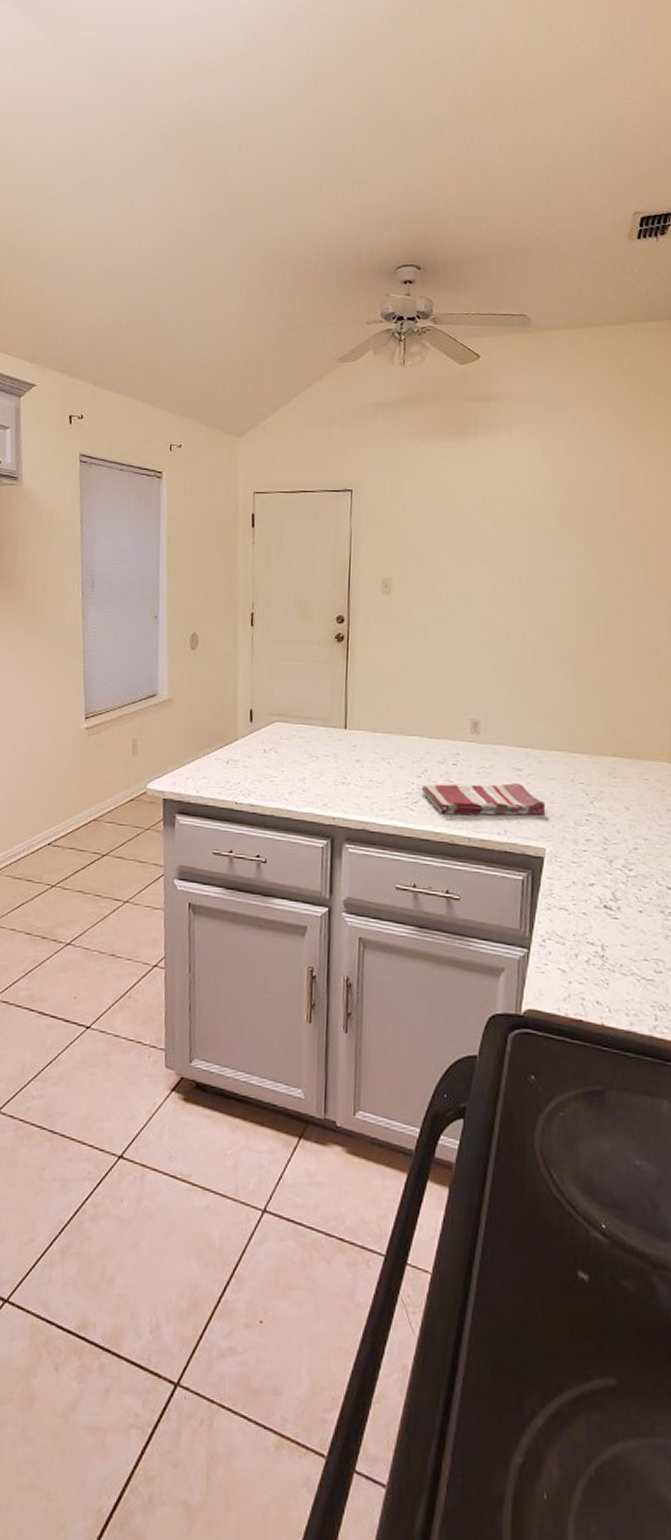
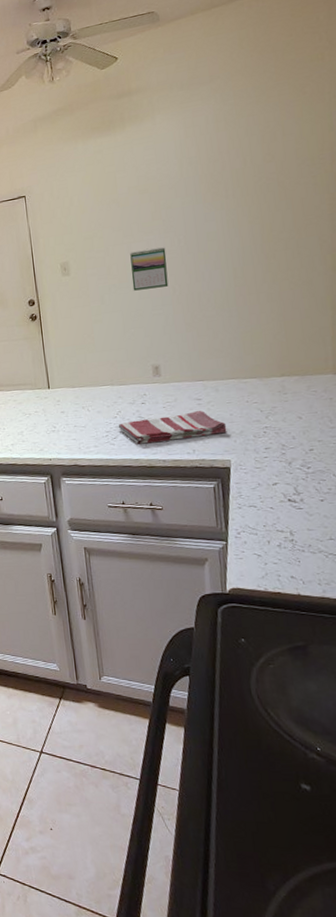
calendar: none [461,580,504,629] -> present [130,247,169,291]

